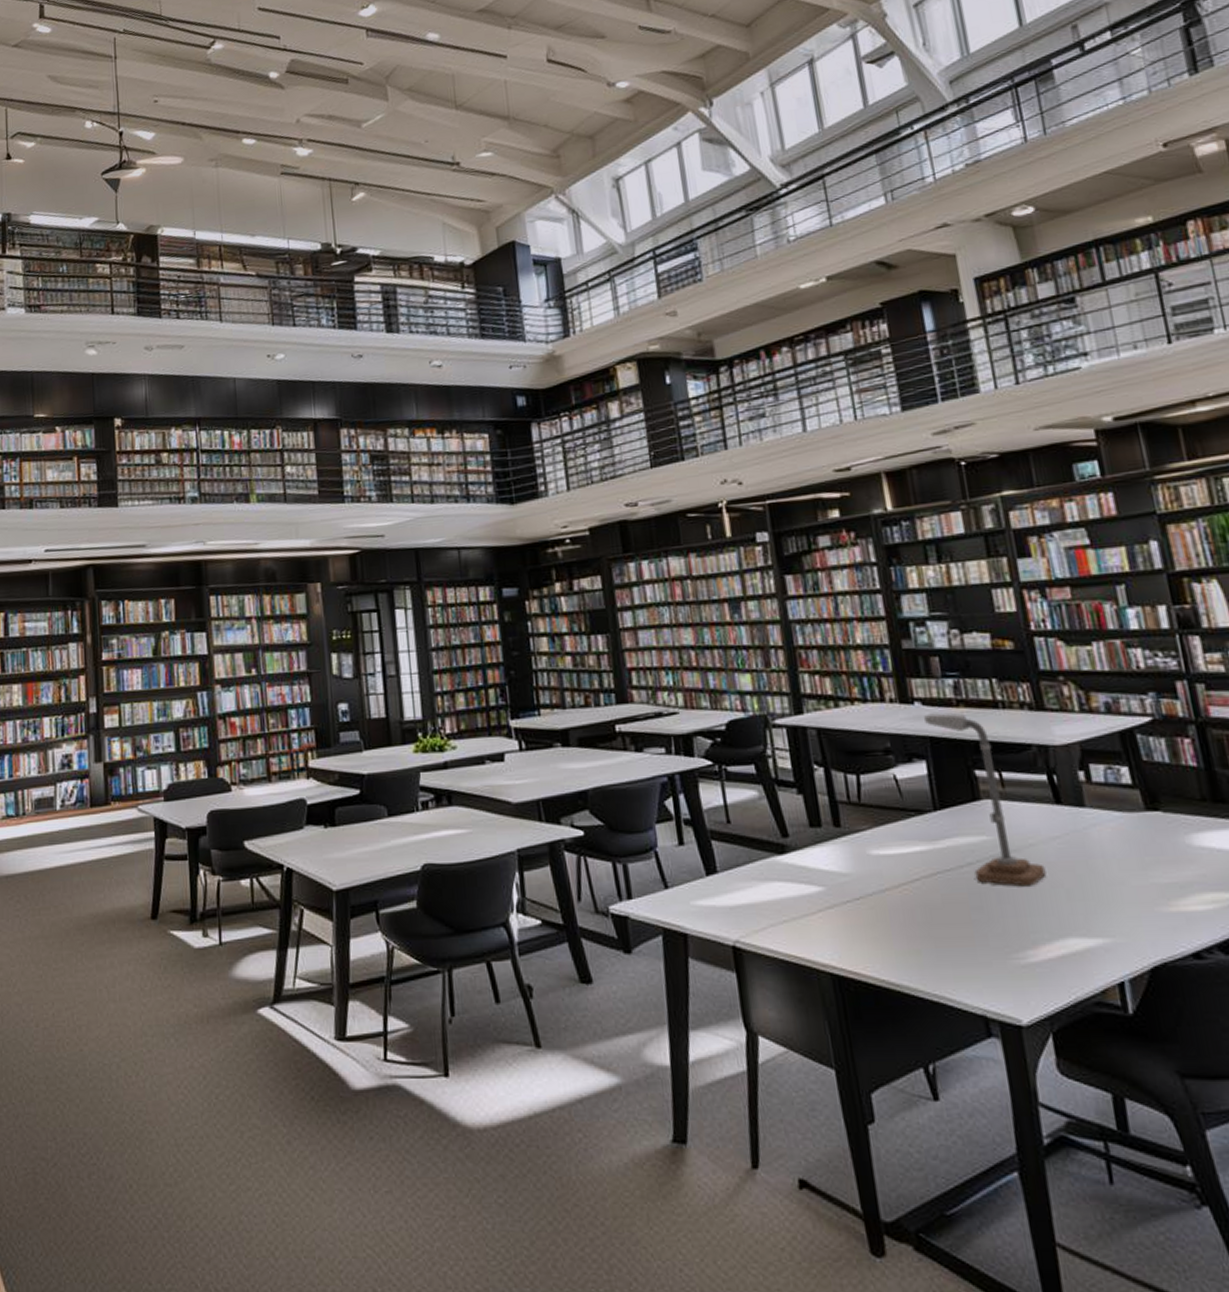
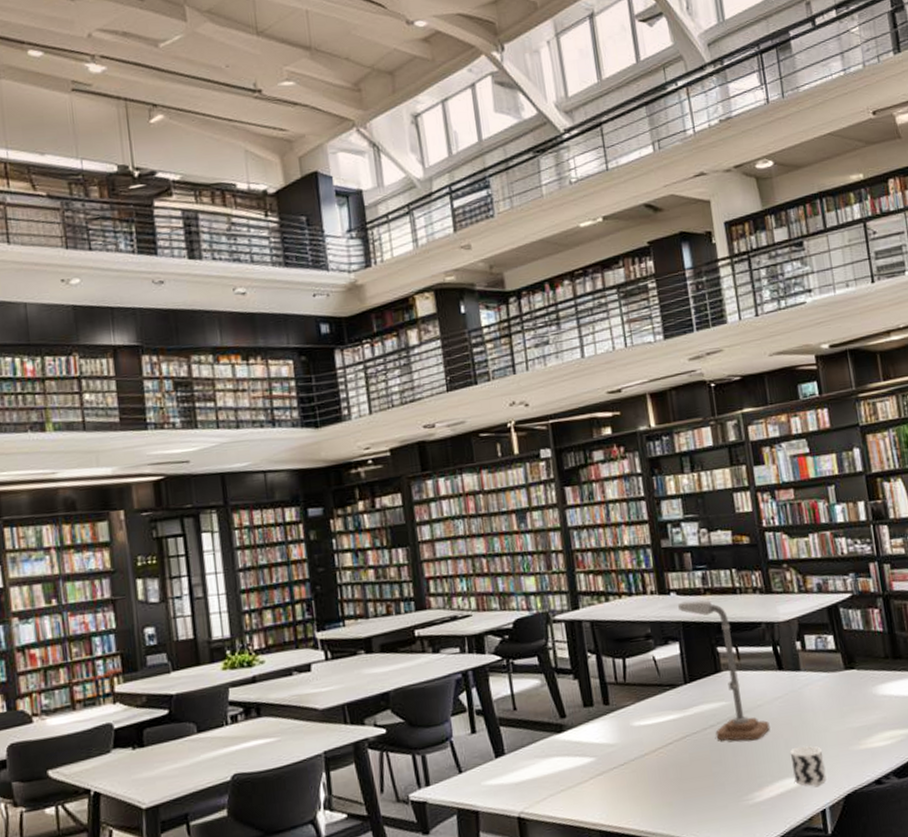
cup: none [1074,901,1125,950] -> present [791,746,827,786]

